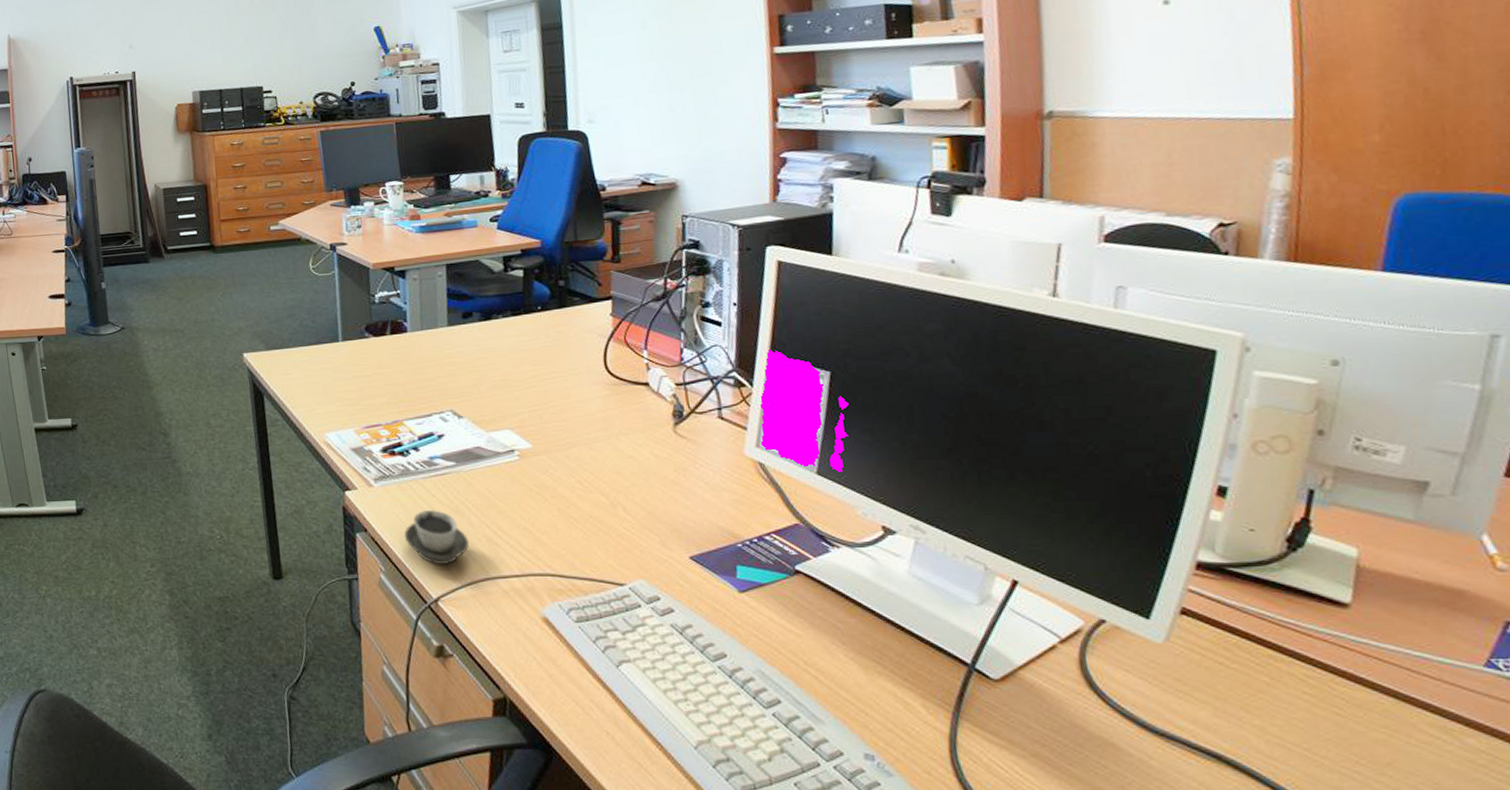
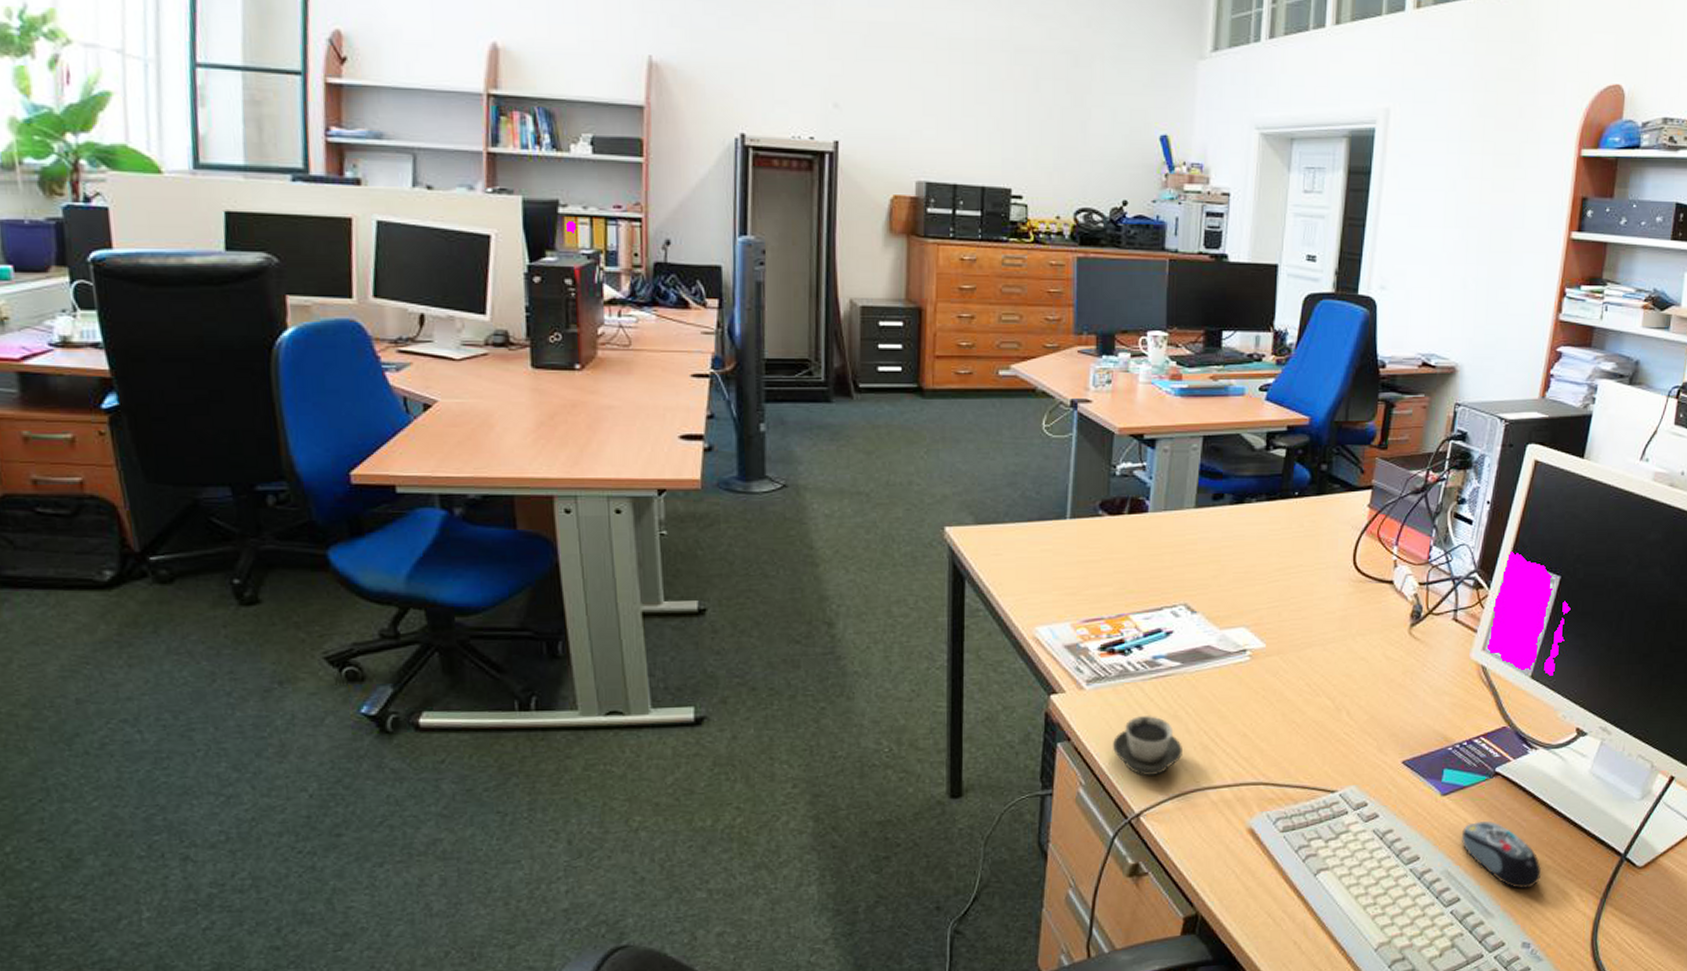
computer mouse: none [768,620,872,696] -> present [1461,820,1541,890]

